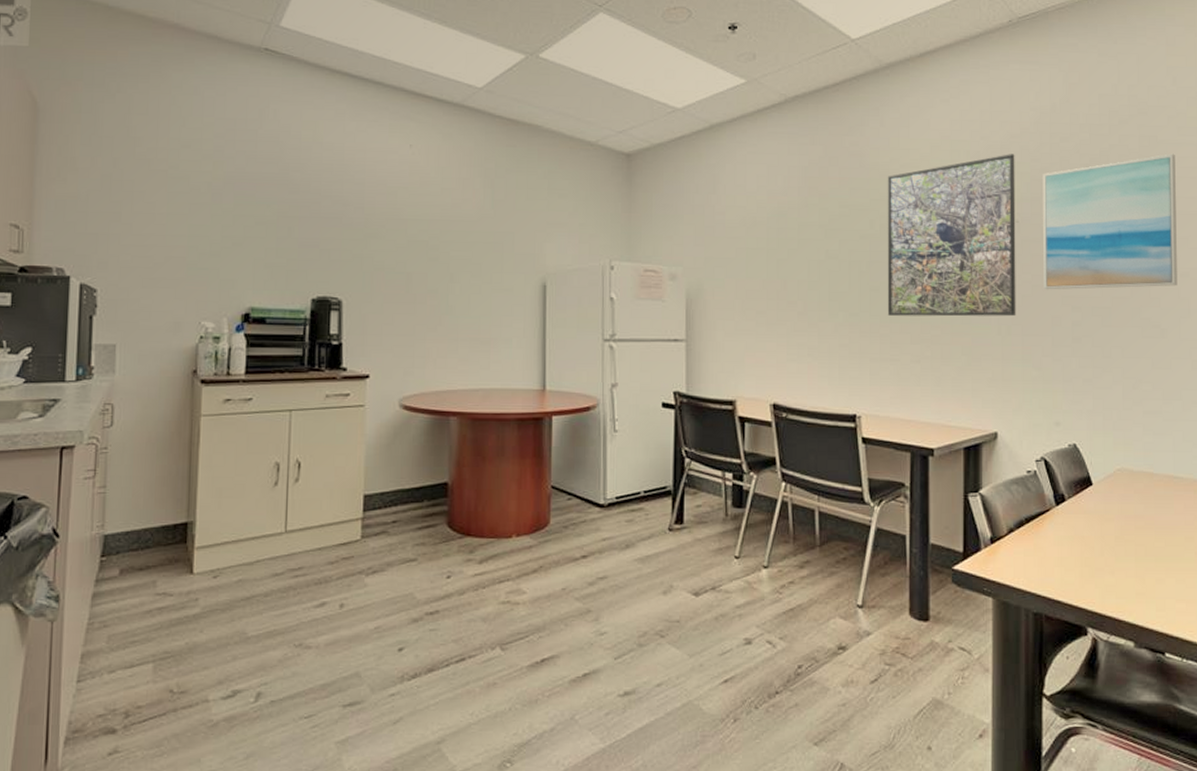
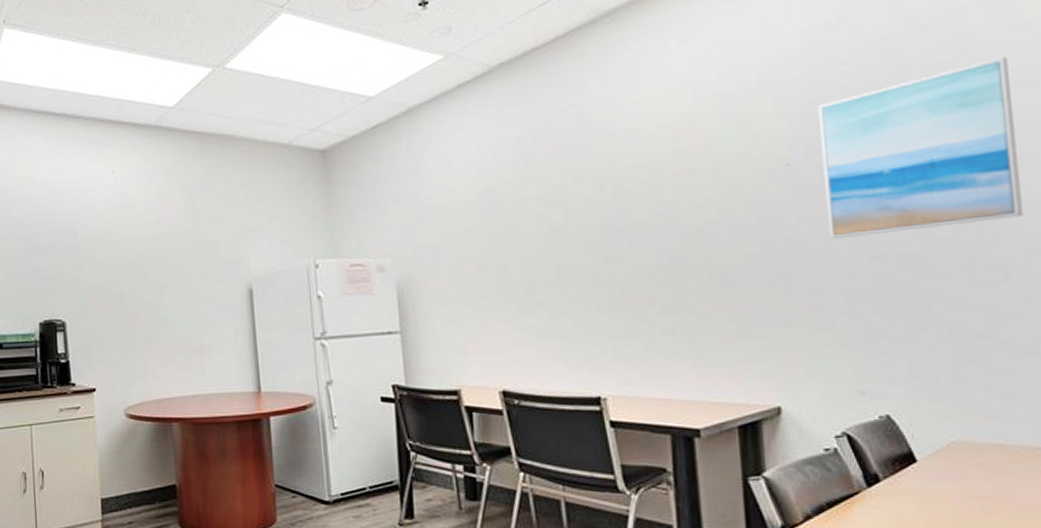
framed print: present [887,154,1016,317] -> none [616,88,795,287]

